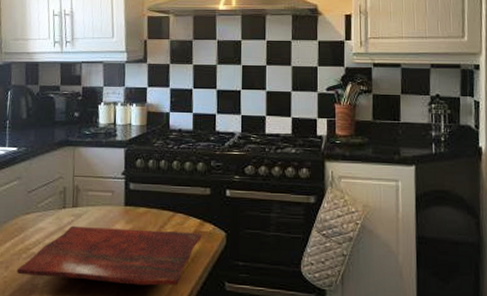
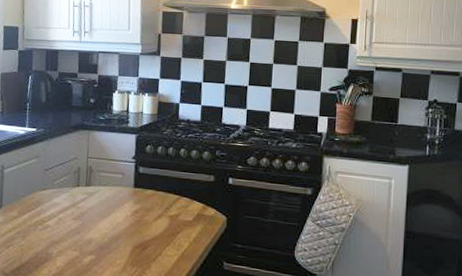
cutting board: present [16,225,202,286] -> none [32,202,204,262]

